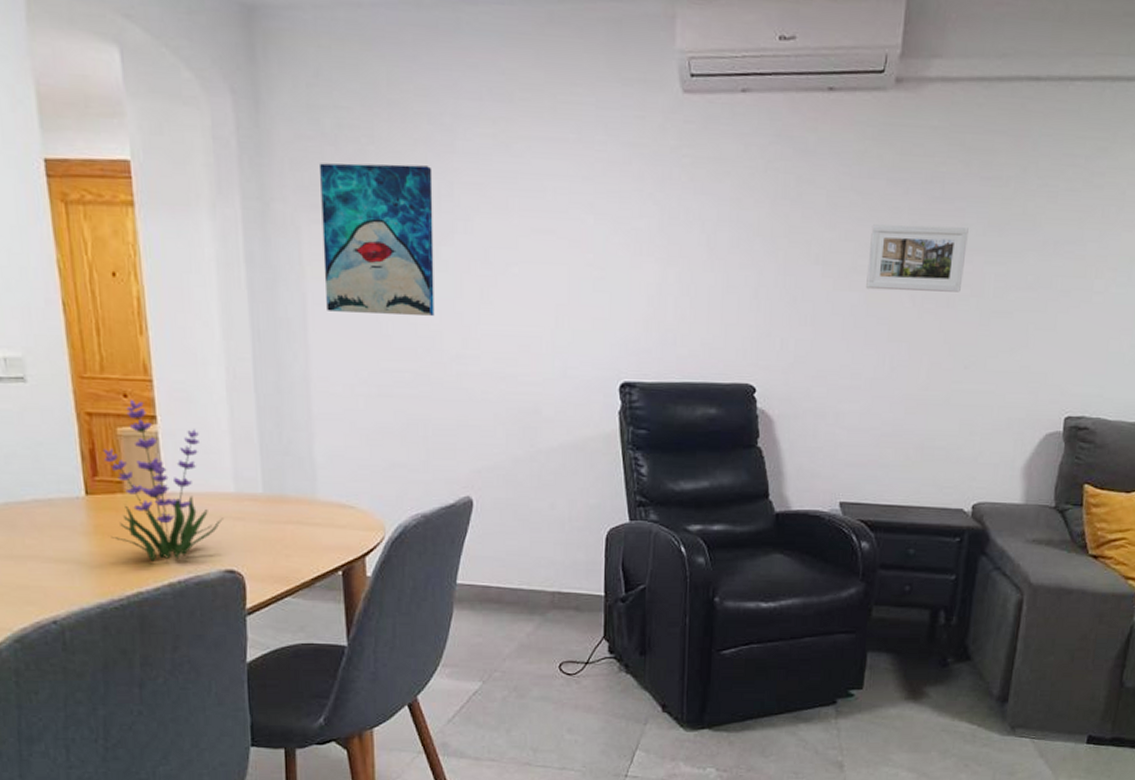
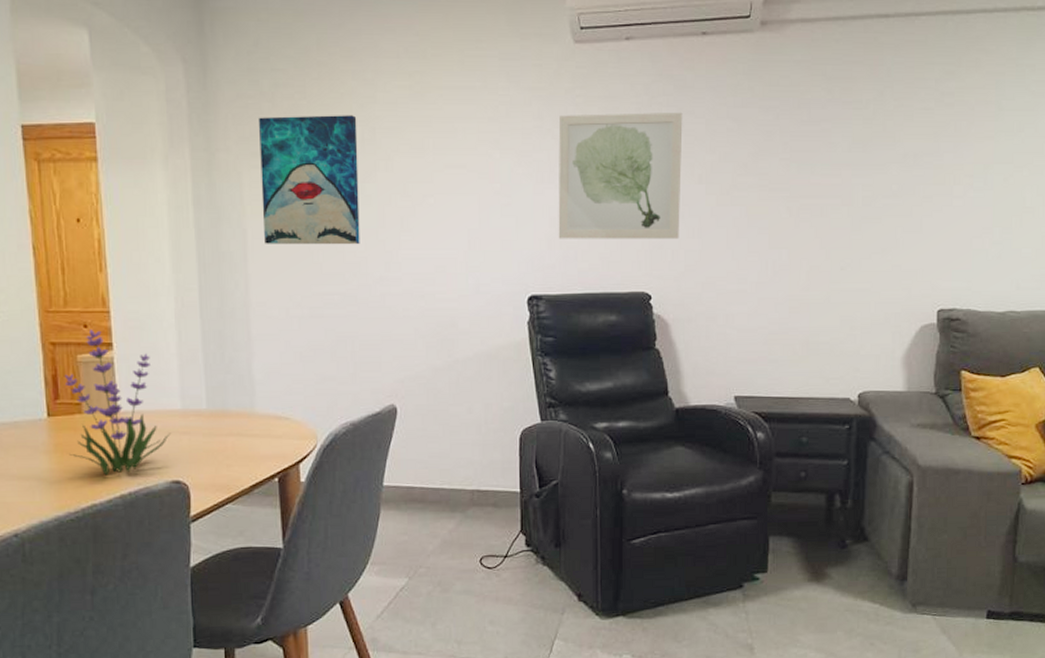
wall art: none [656,177,802,326] -> present [558,112,683,239]
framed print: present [866,224,969,292] -> none [746,145,835,204]

